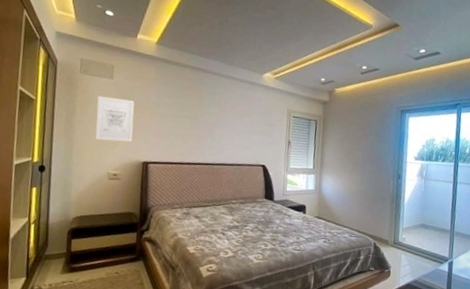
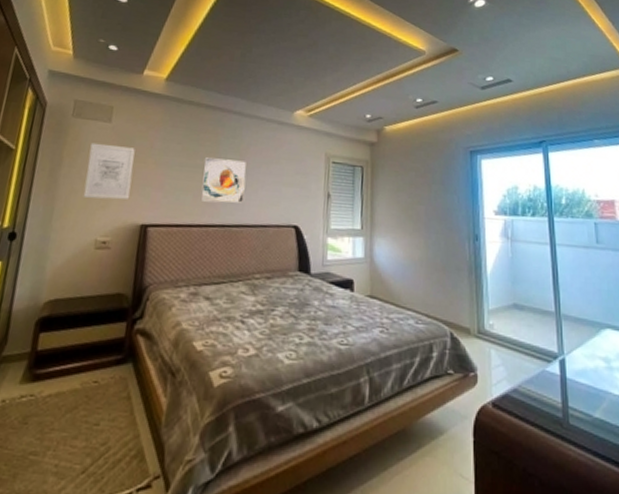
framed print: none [189,110,225,147] -> present [200,157,246,203]

